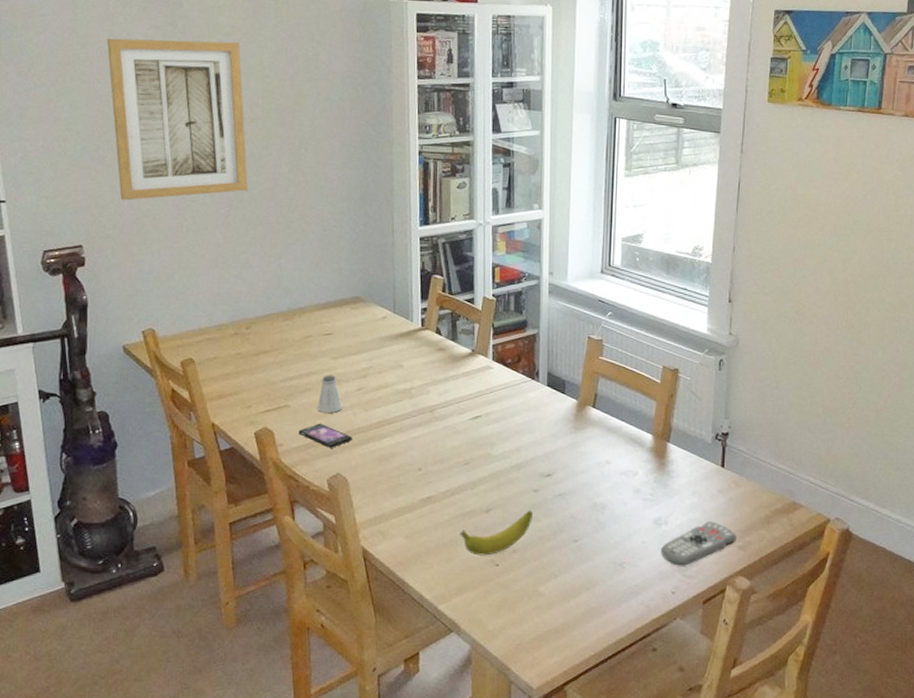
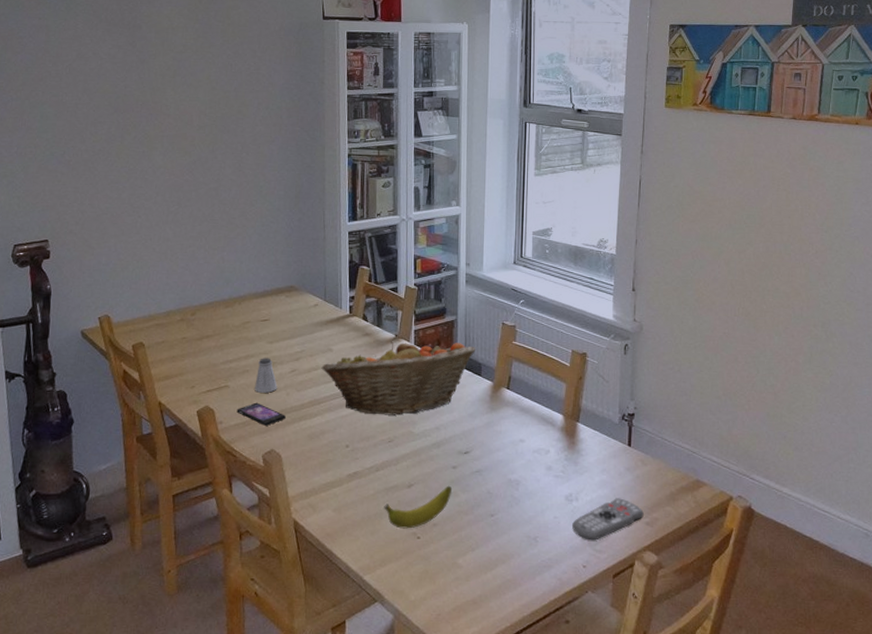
wall art: present [106,38,248,201] -> none [74,57,196,200]
fruit basket: none [391,356,560,436] -> present [321,341,476,416]

